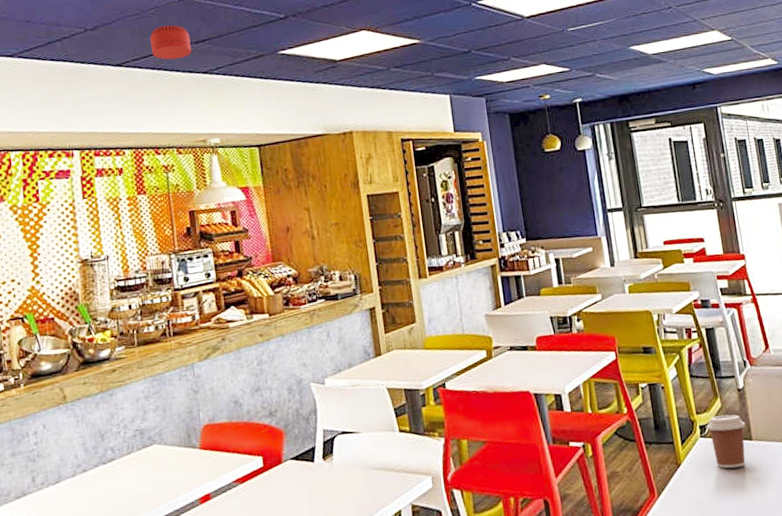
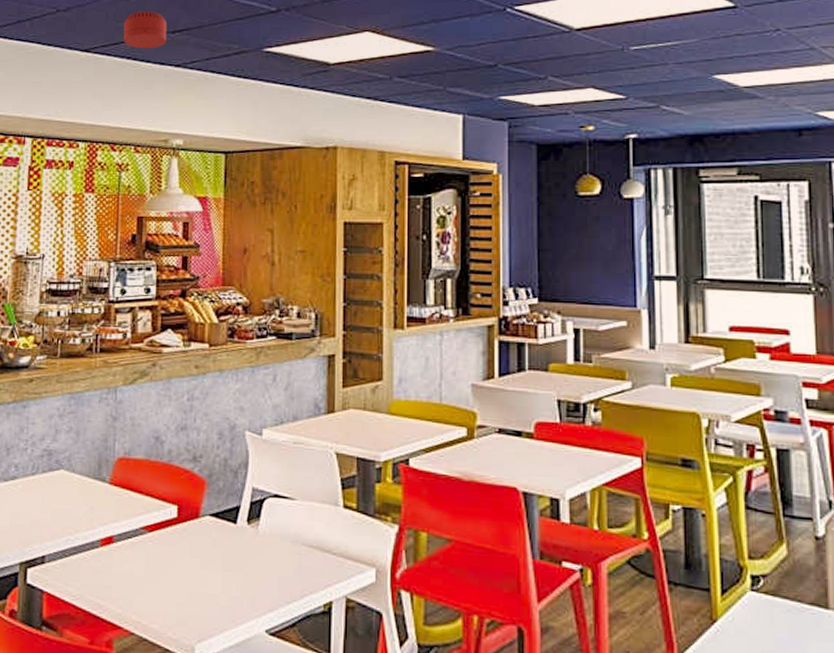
coffee cup: present [706,414,746,469] -> none [761,566,822,642]

